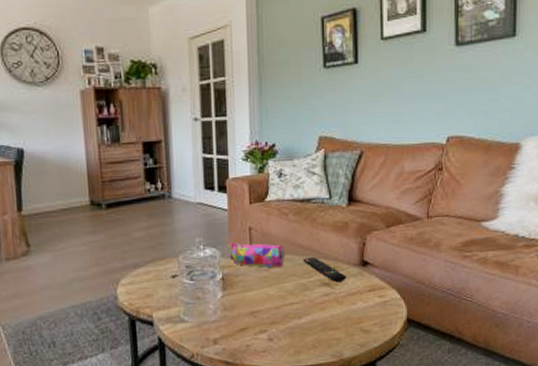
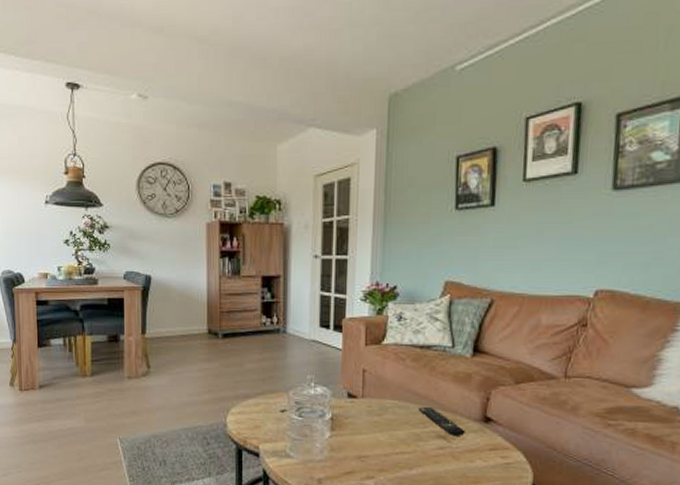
pencil case: present [229,242,286,268] -> none [340,383,400,414]

